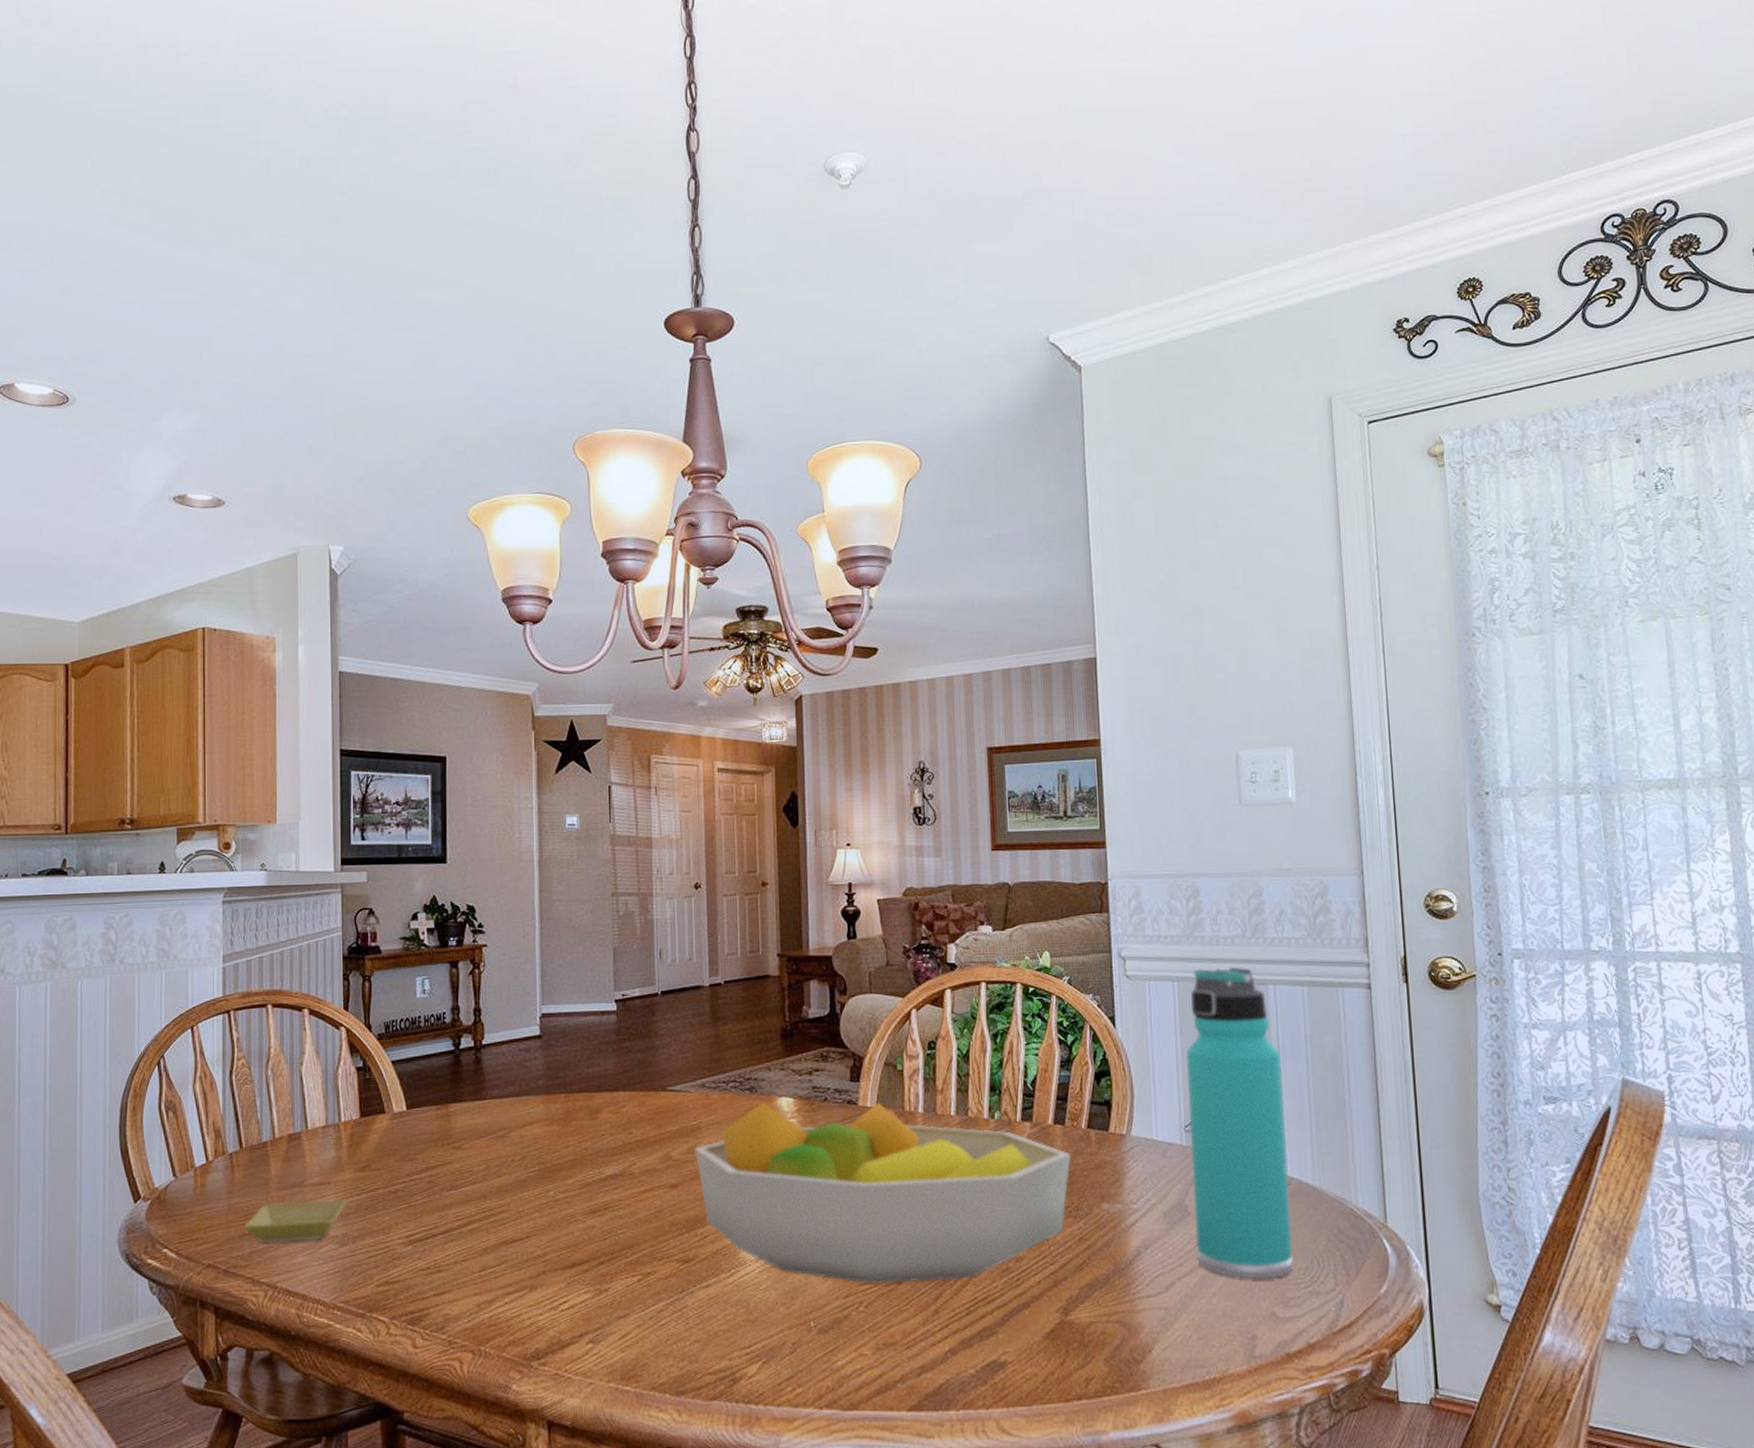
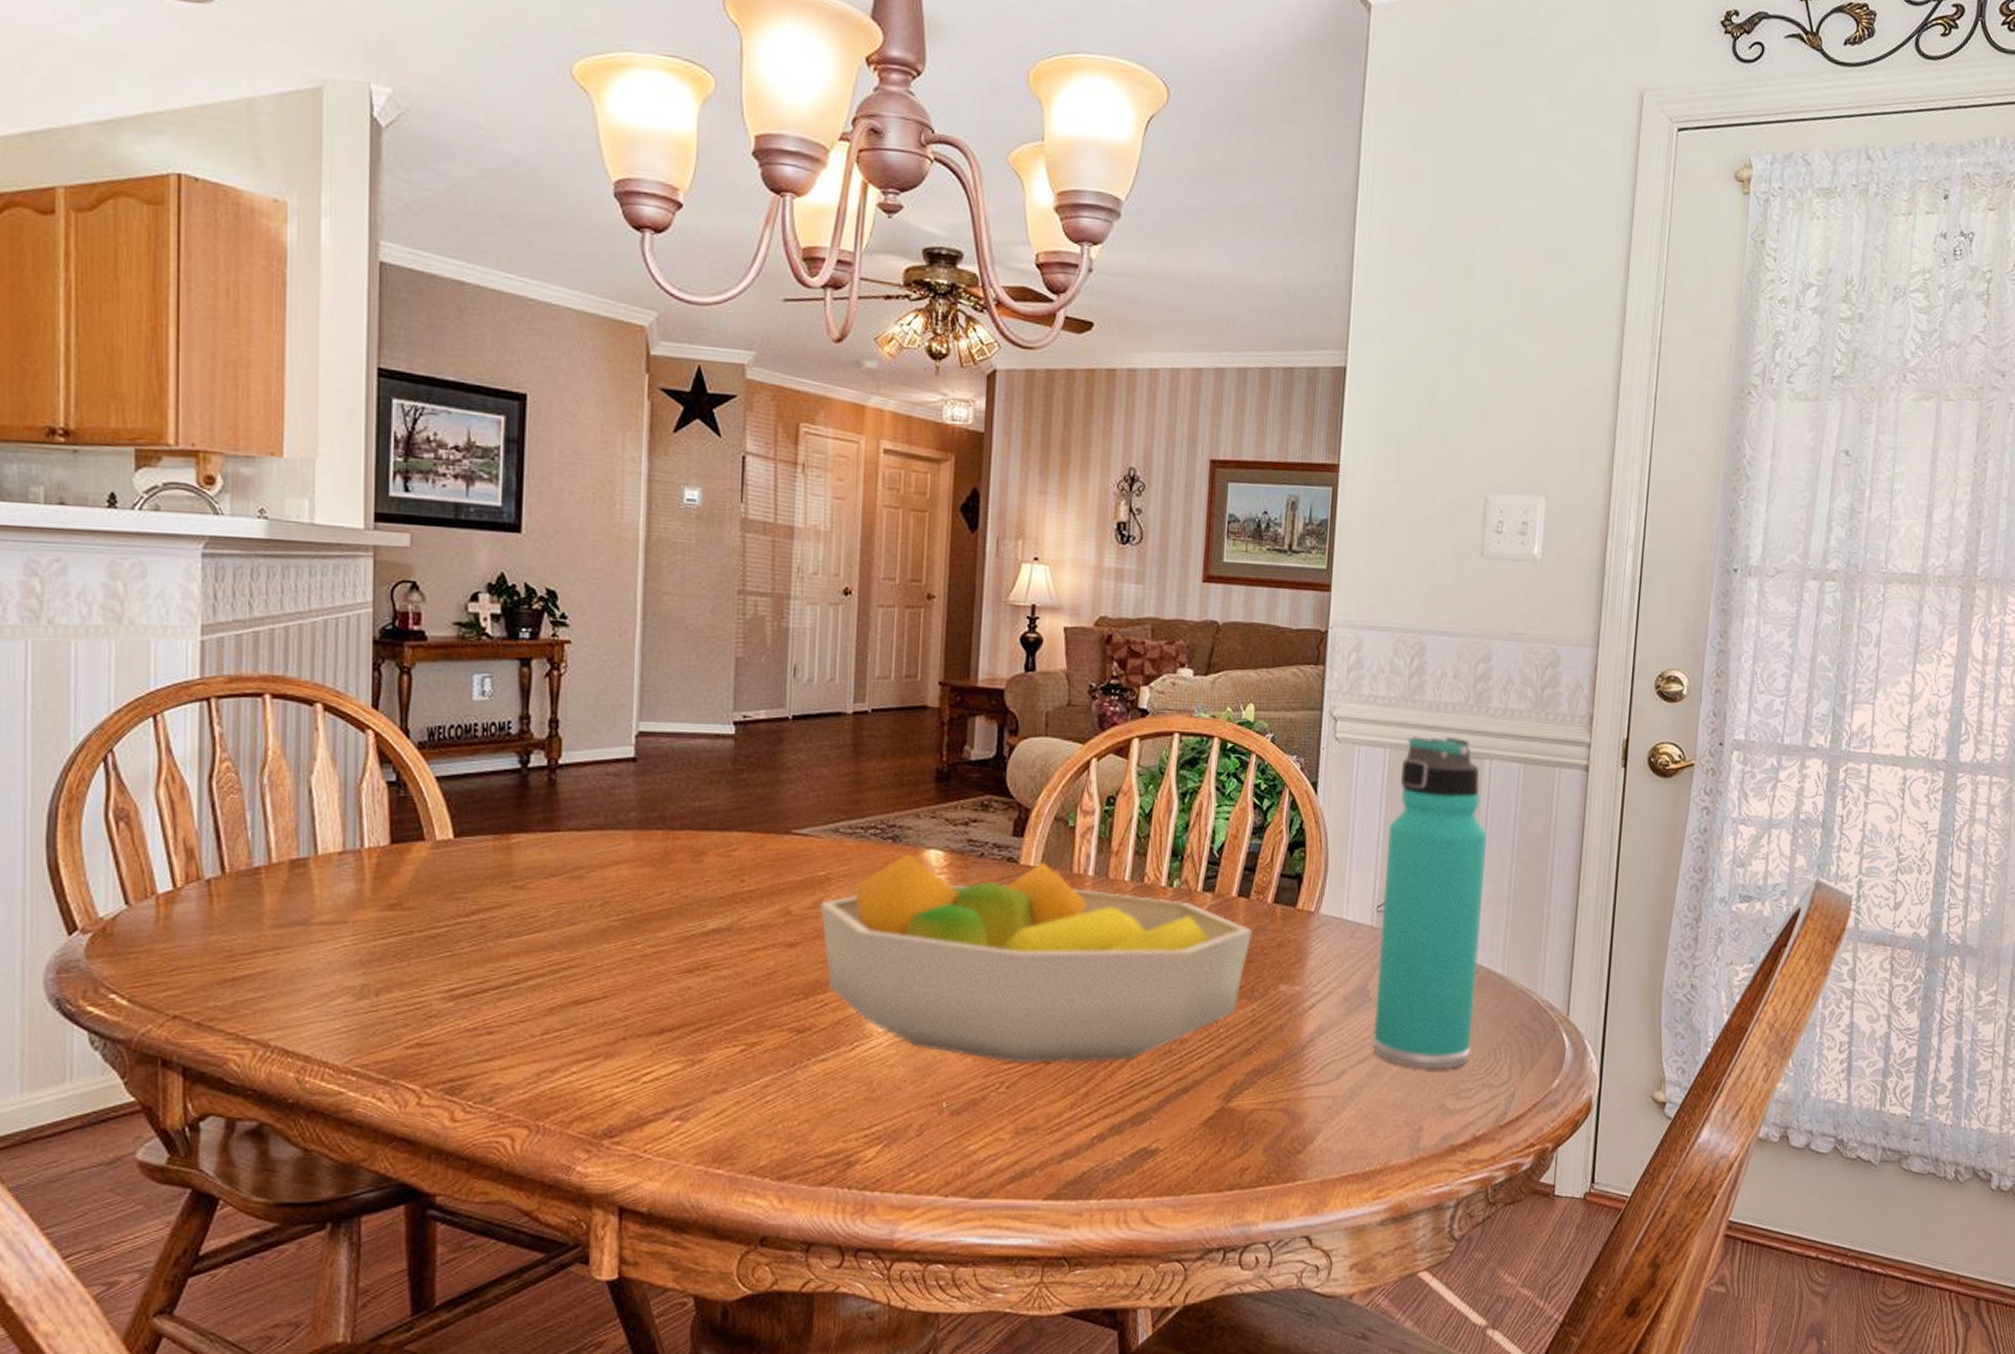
saucer: present [244,1198,346,1244] -> none [226,942,368,993]

